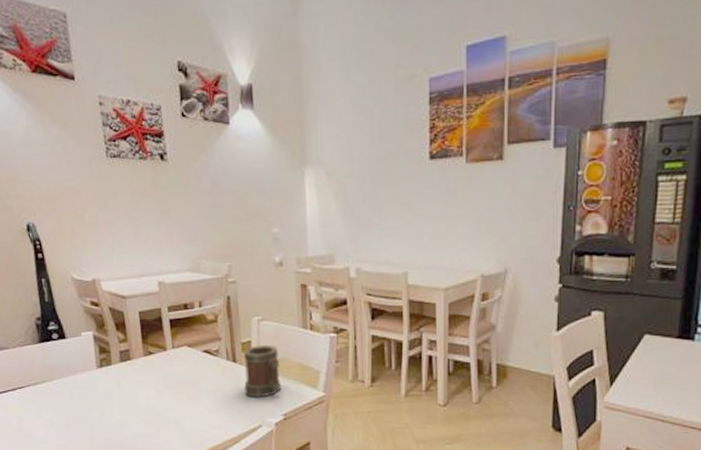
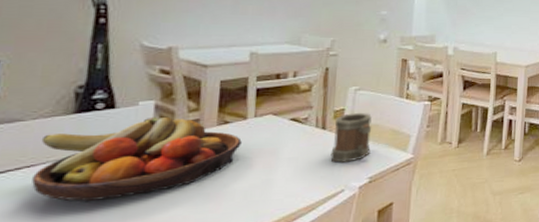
fruit bowl: none [23,346,166,421] -> present [32,116,242,202]

